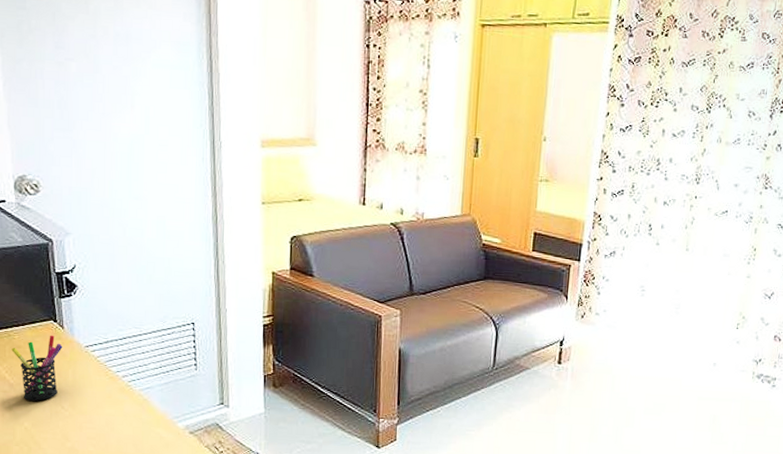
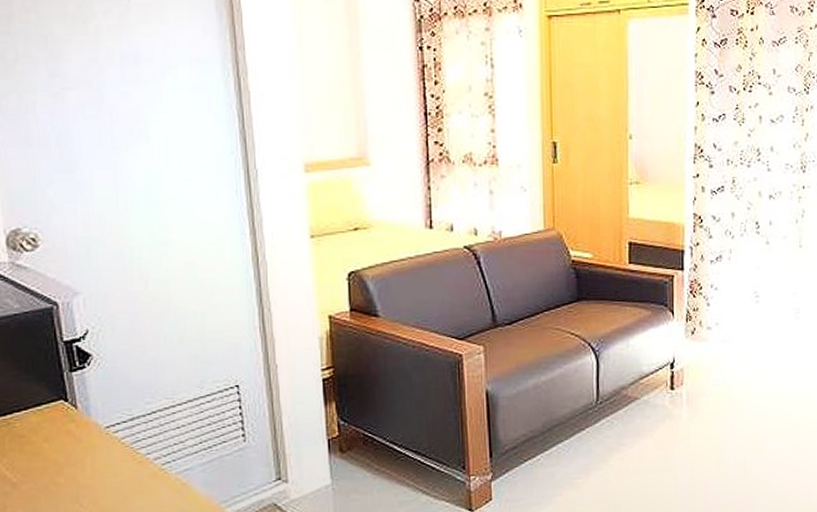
pen holder: present [11,335,63,401] -> none [12,417,77,501]

